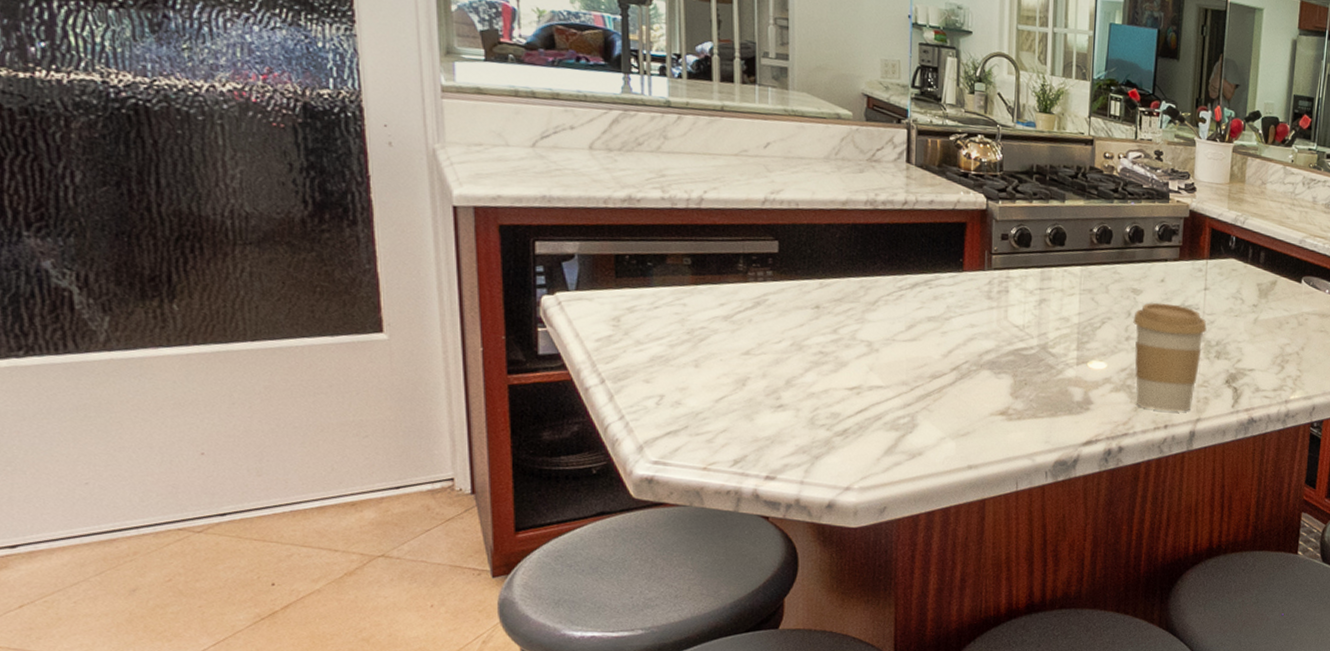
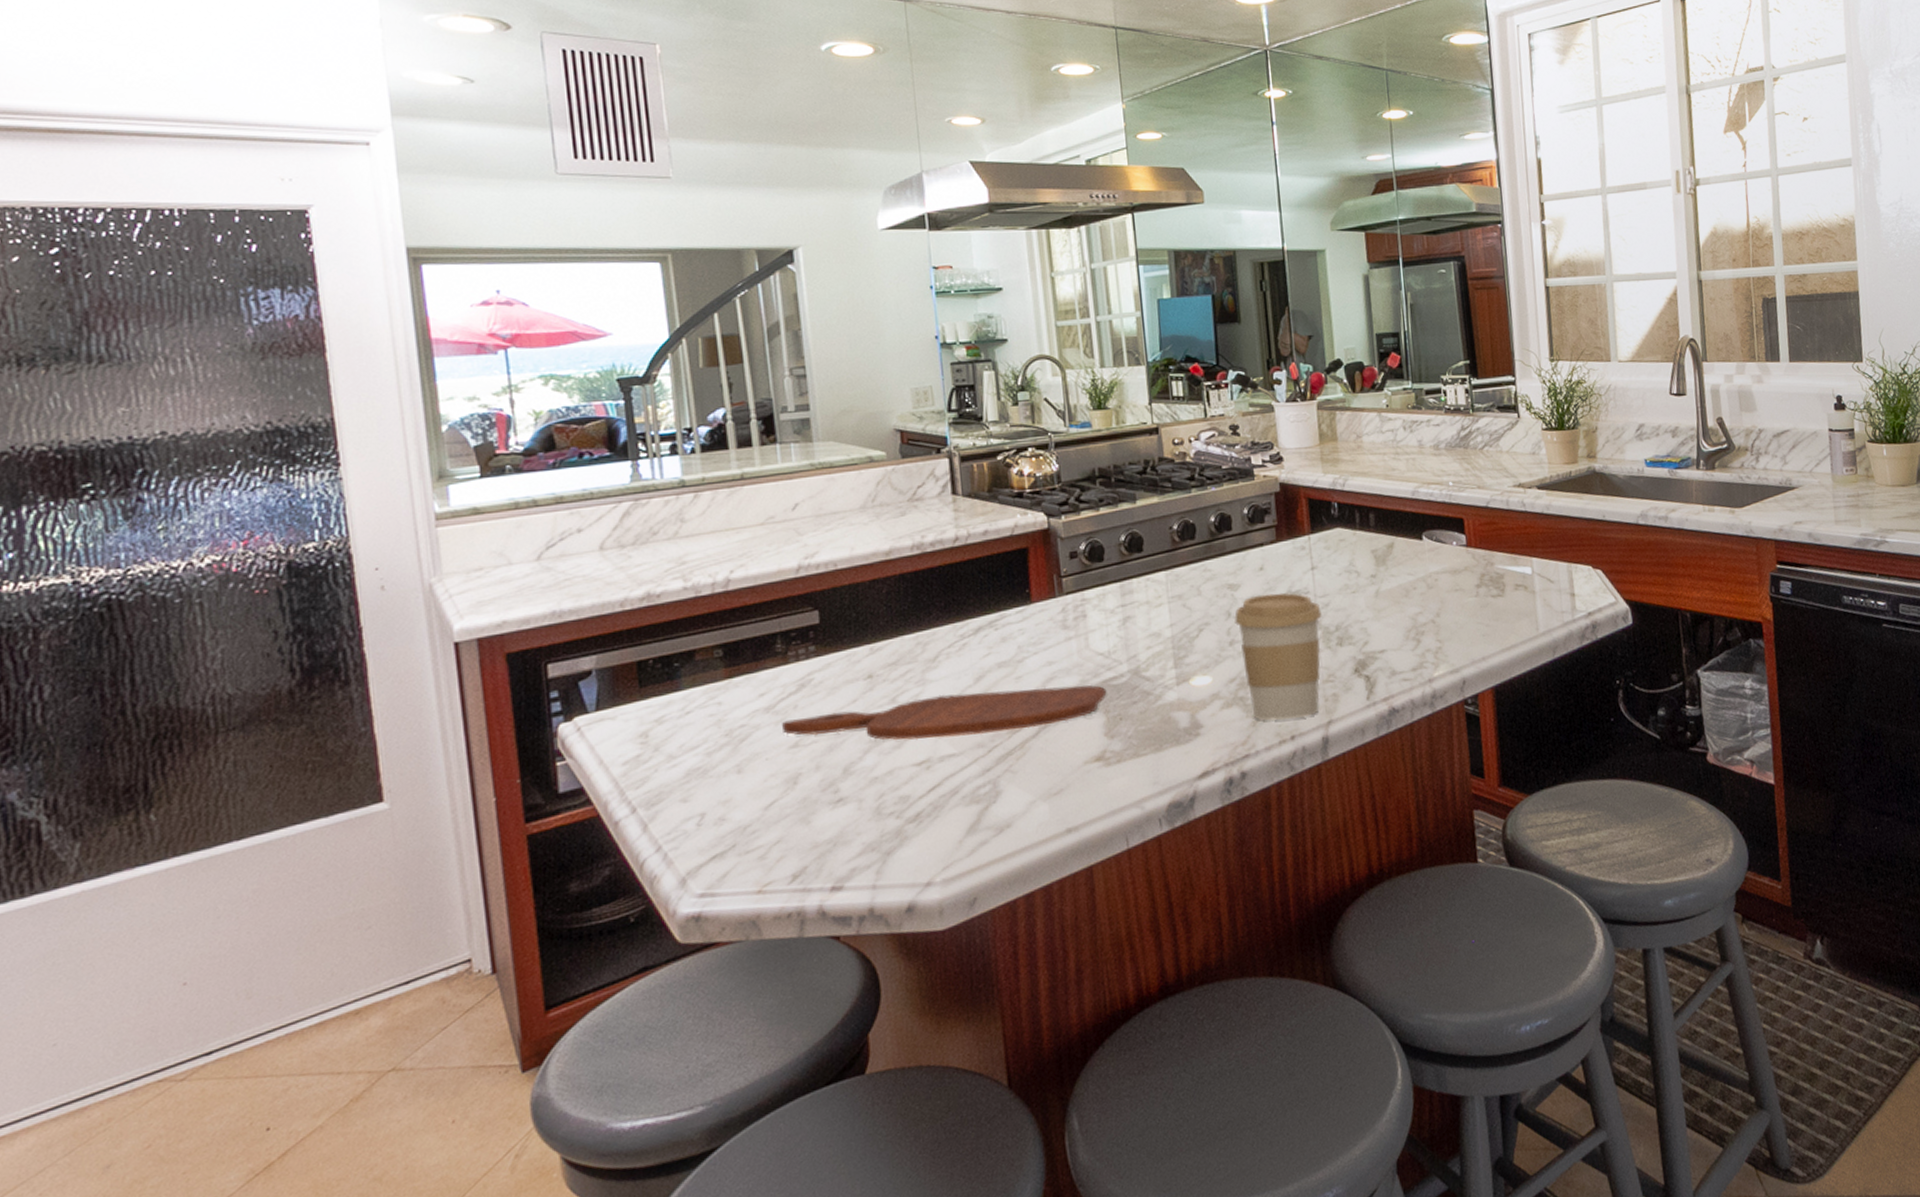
cutting board: none [737,330,1017,377] -> present [782,685,1107,740]

